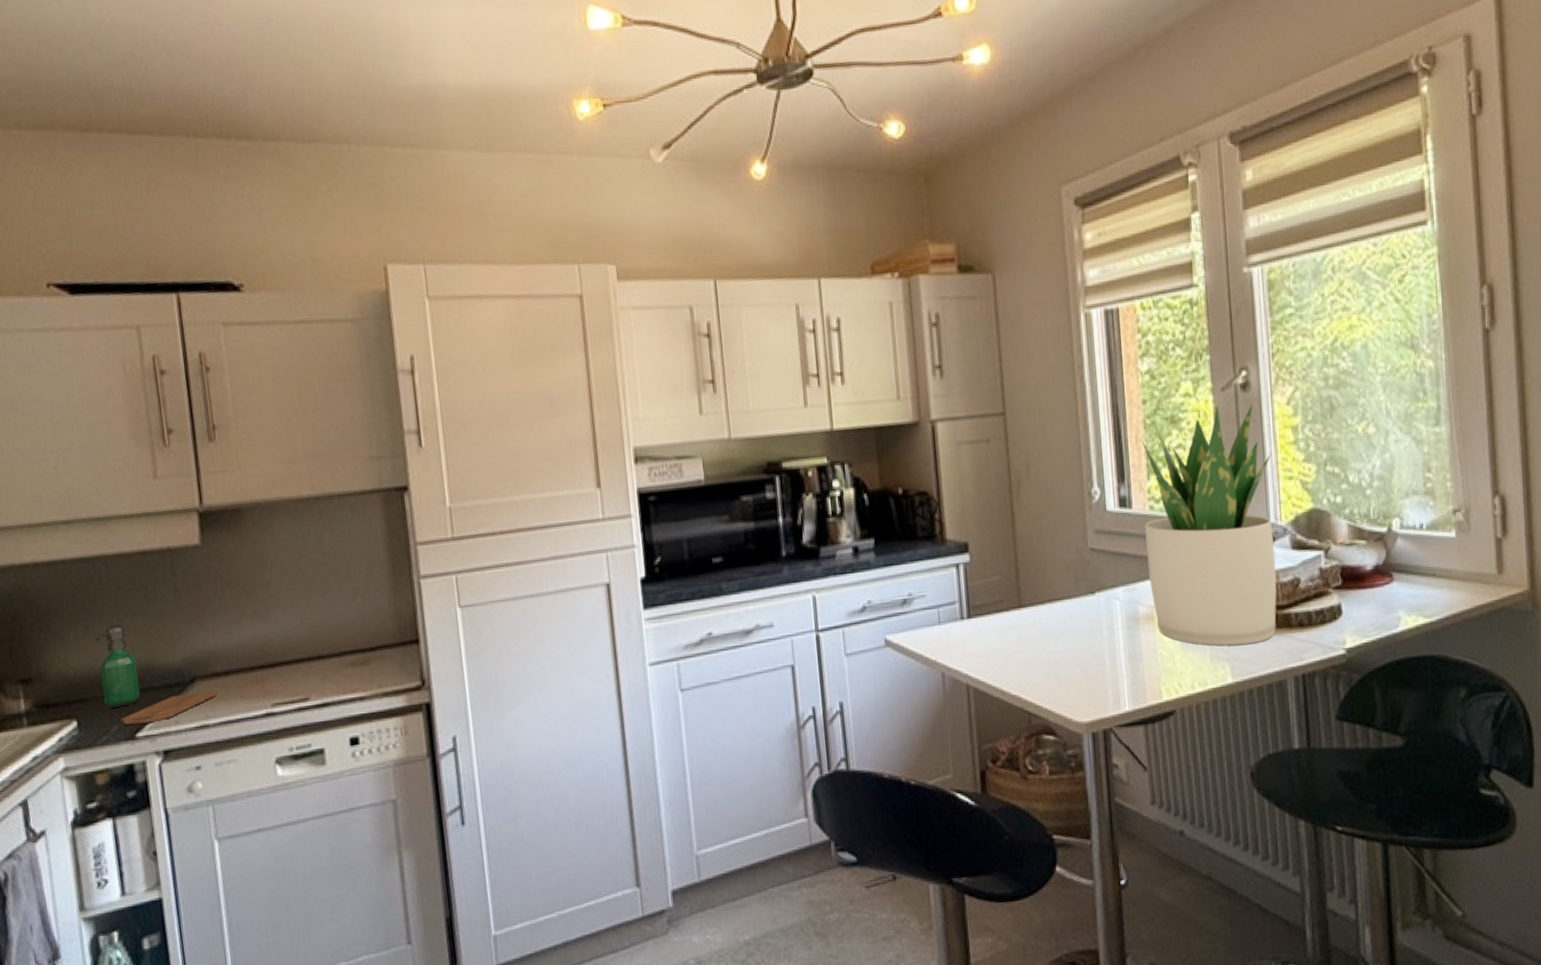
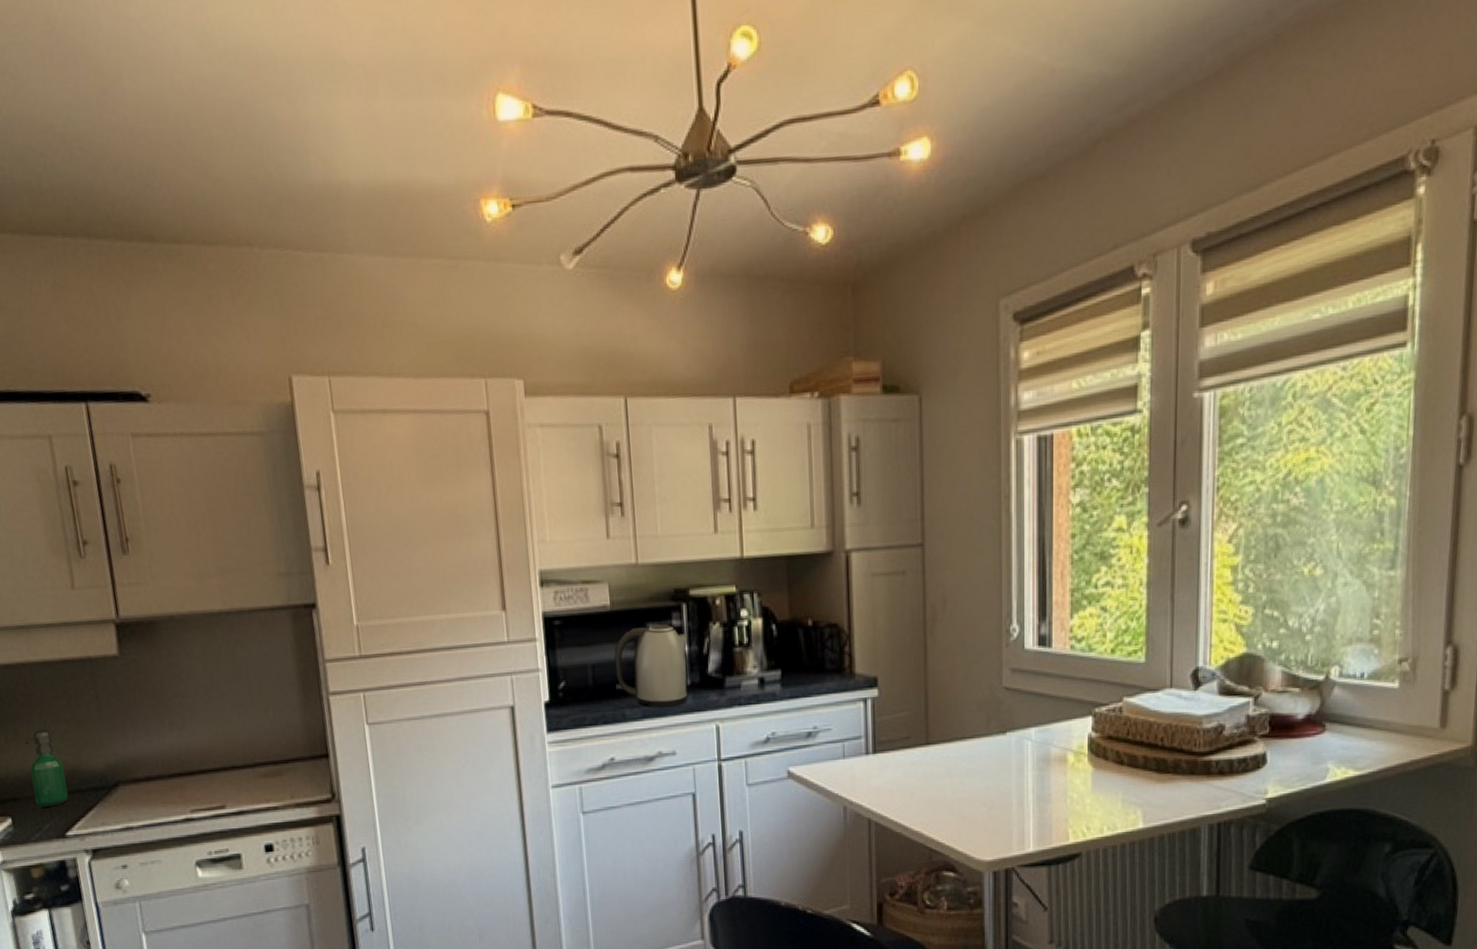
cutting board: present [120,691,217,726] -> none [51,796,140,825]
kettle: none [709,496,784,581] -> present [614,624,688,708]
planter: present [1140,404,1277,646] -> none [1064,541,1206,791]

